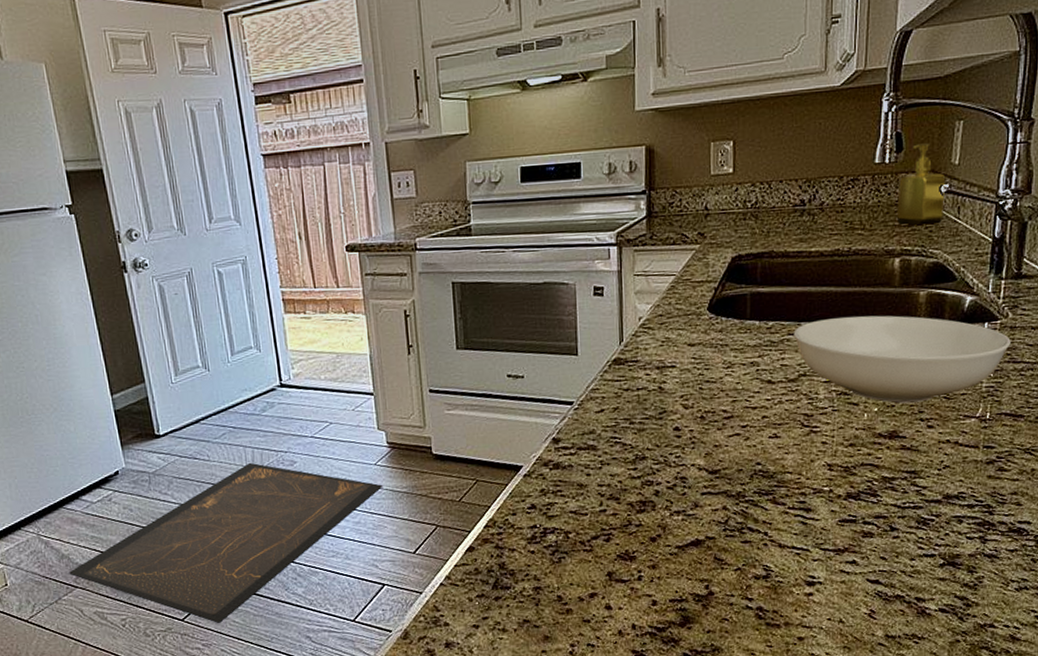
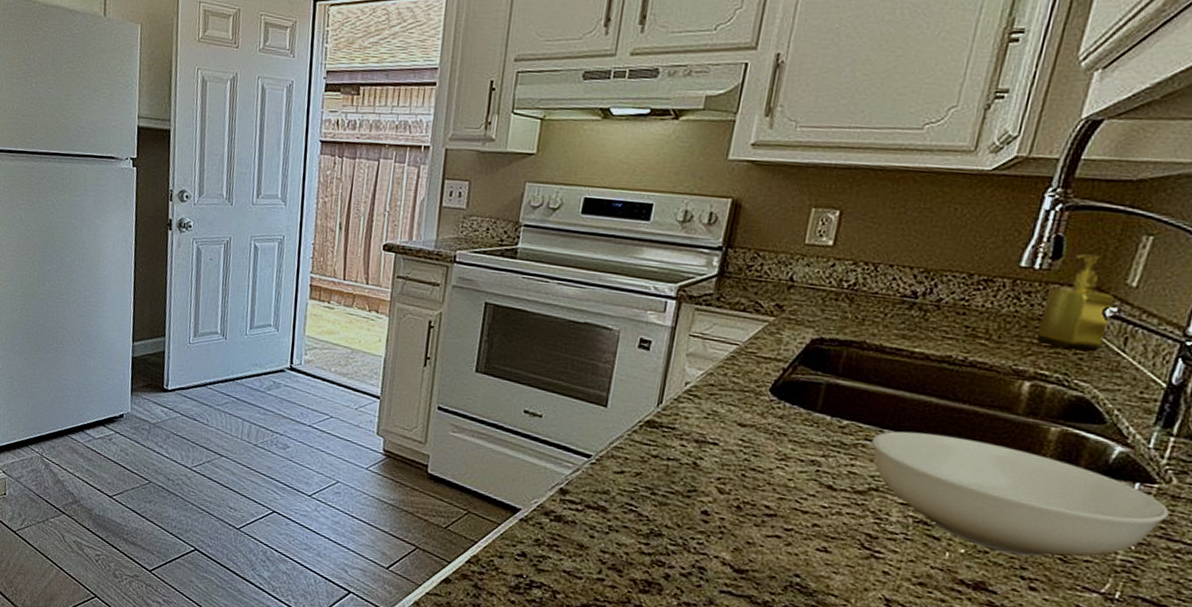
doormat: present [69,463,383,623] -> none [60,437,370,584]

